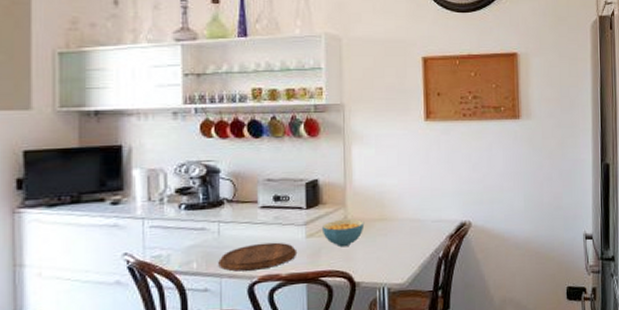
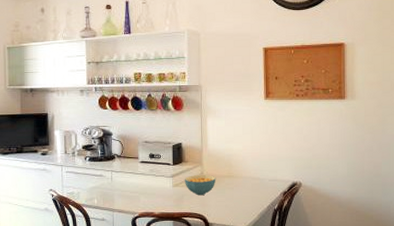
cutting board: present [218,242,298,272] -> none [111,188,167,208]

